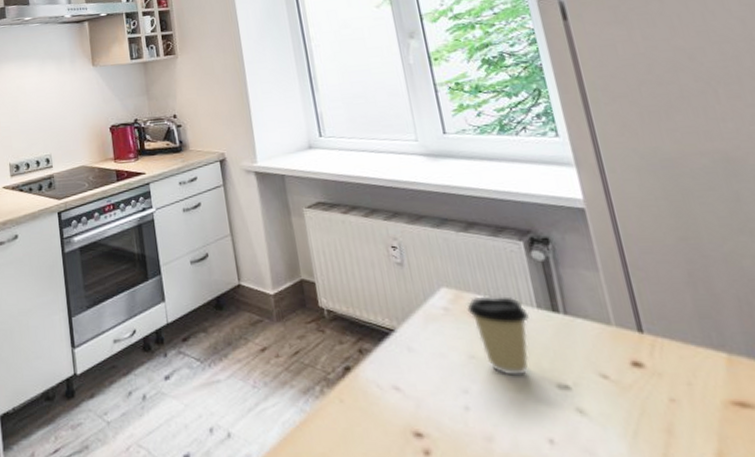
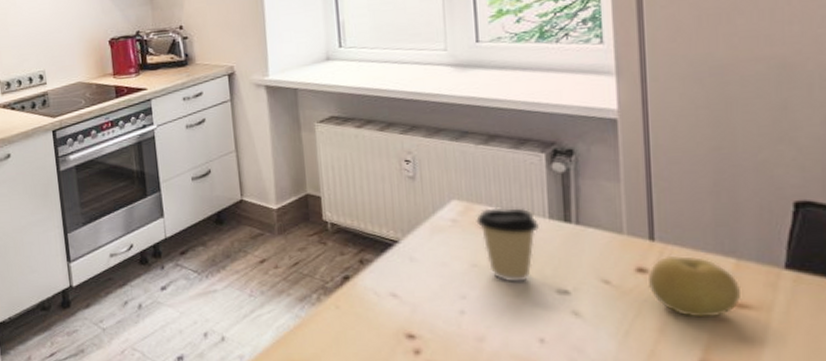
fruit: none [644,348,741,417] -> present [647,255,742,318]

